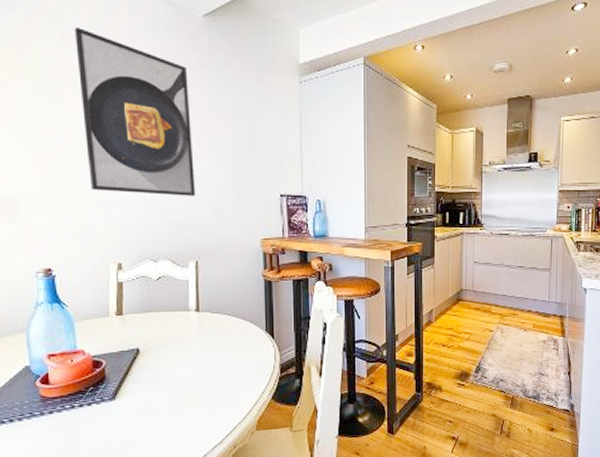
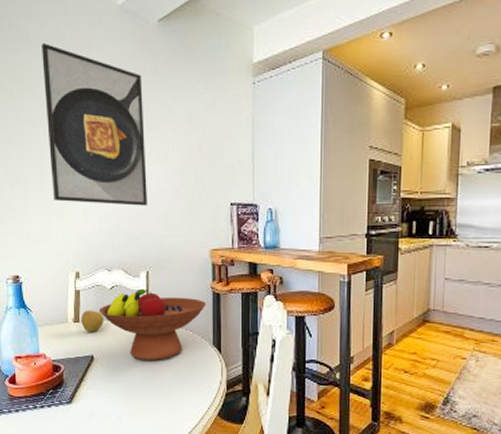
apple: none [124,302,150,325] -> present [81,310,104,332]
fruit bowl: none [144,278,258,350] -> present [98,288,206,360]

